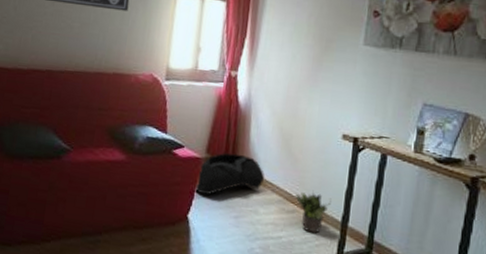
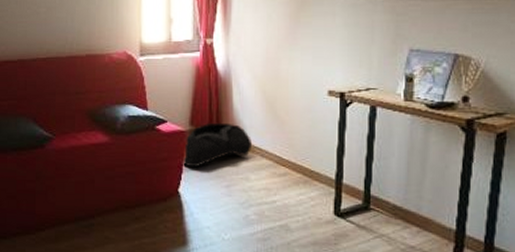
potted plant: present [295,191,332,234] -> none [285,152,323,194]

